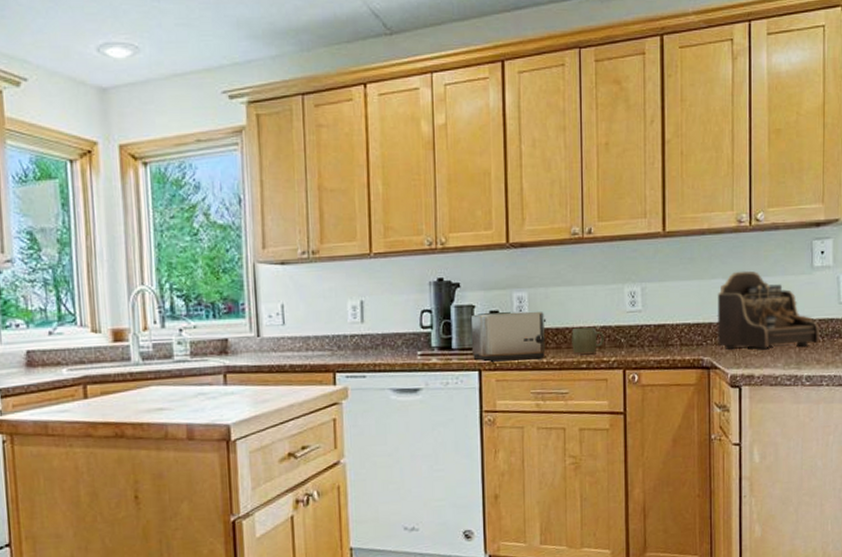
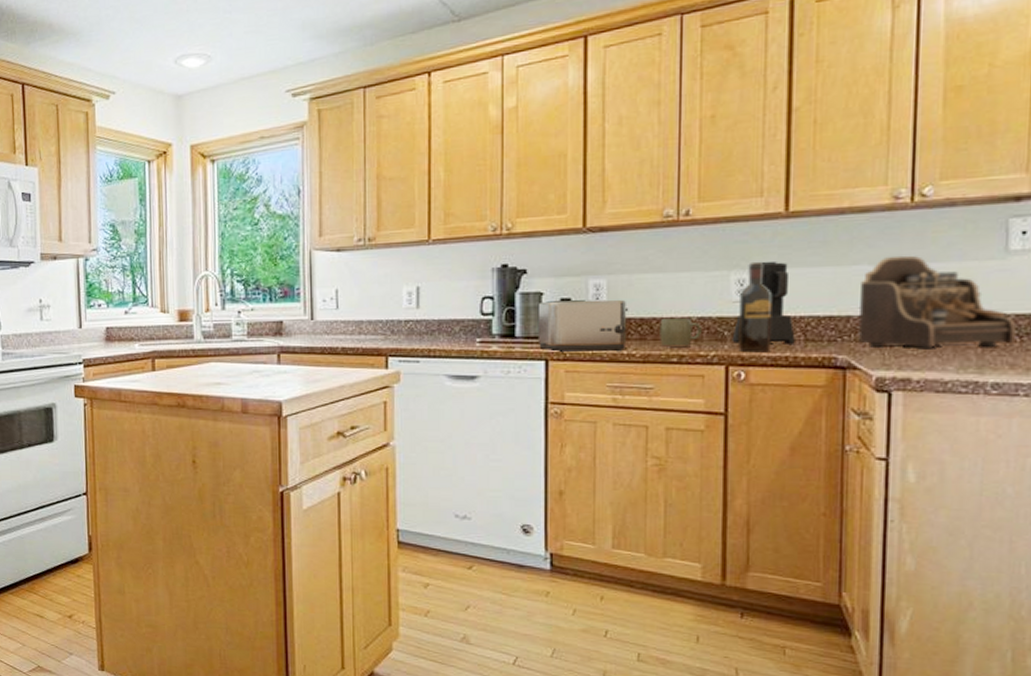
blender: none [627,276,673,350] -> present [732,262,795,344]
wine bottle: none [632,275,656,357] -> present [738,261,773,353]

